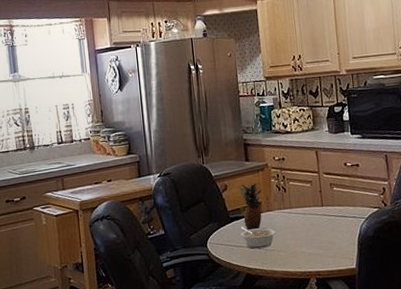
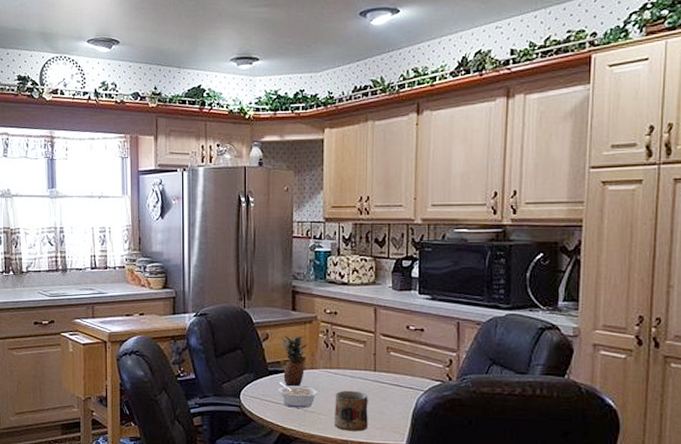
mug: none [290,226,322,263] -> present [334,390,368,432]

